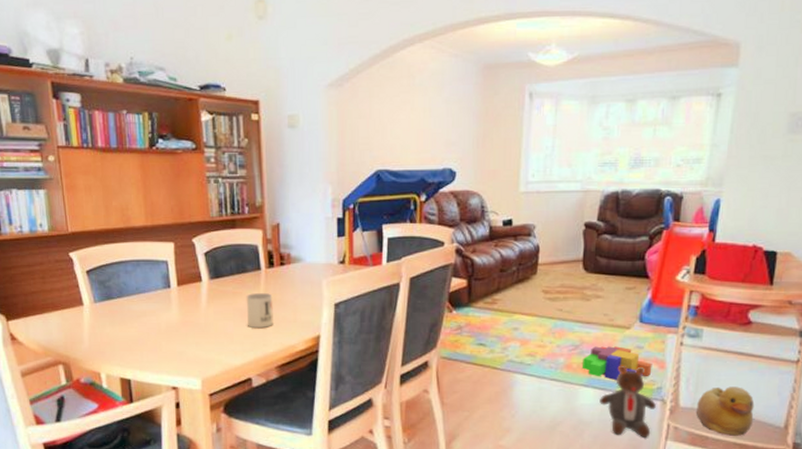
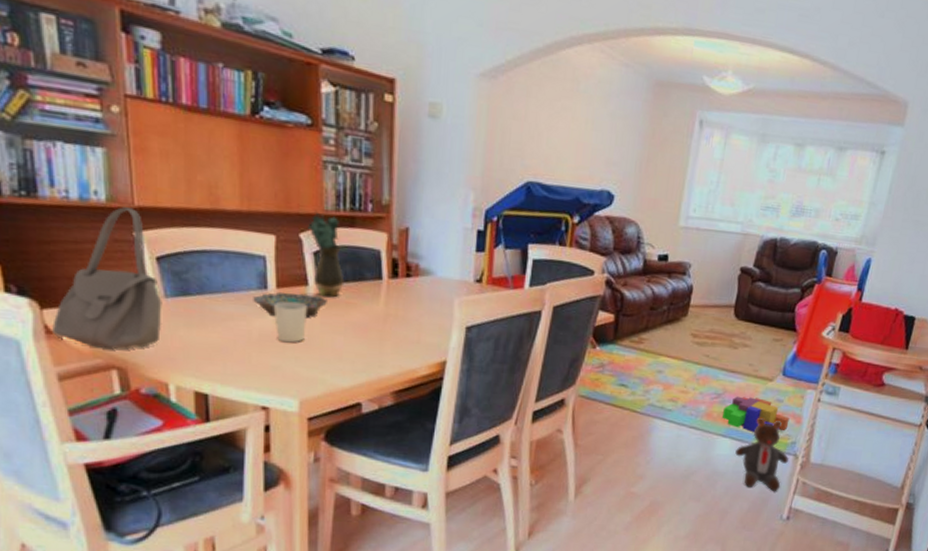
handbag: none [15,233,94,348] -> present [52,206,162,349]
bowl: none [160,288,218,309] -> present [253,292,327,317]
cup: none [176,296,203,331] -> present [273,301,307,343]
vase: none [198,218,231,290] -> present [307,210,345,298]
mug: present [246,293,273,329] -> none [361,305,394,347]
rubber duck: present [697,386,755,437] -> none [825,445,878,495]

